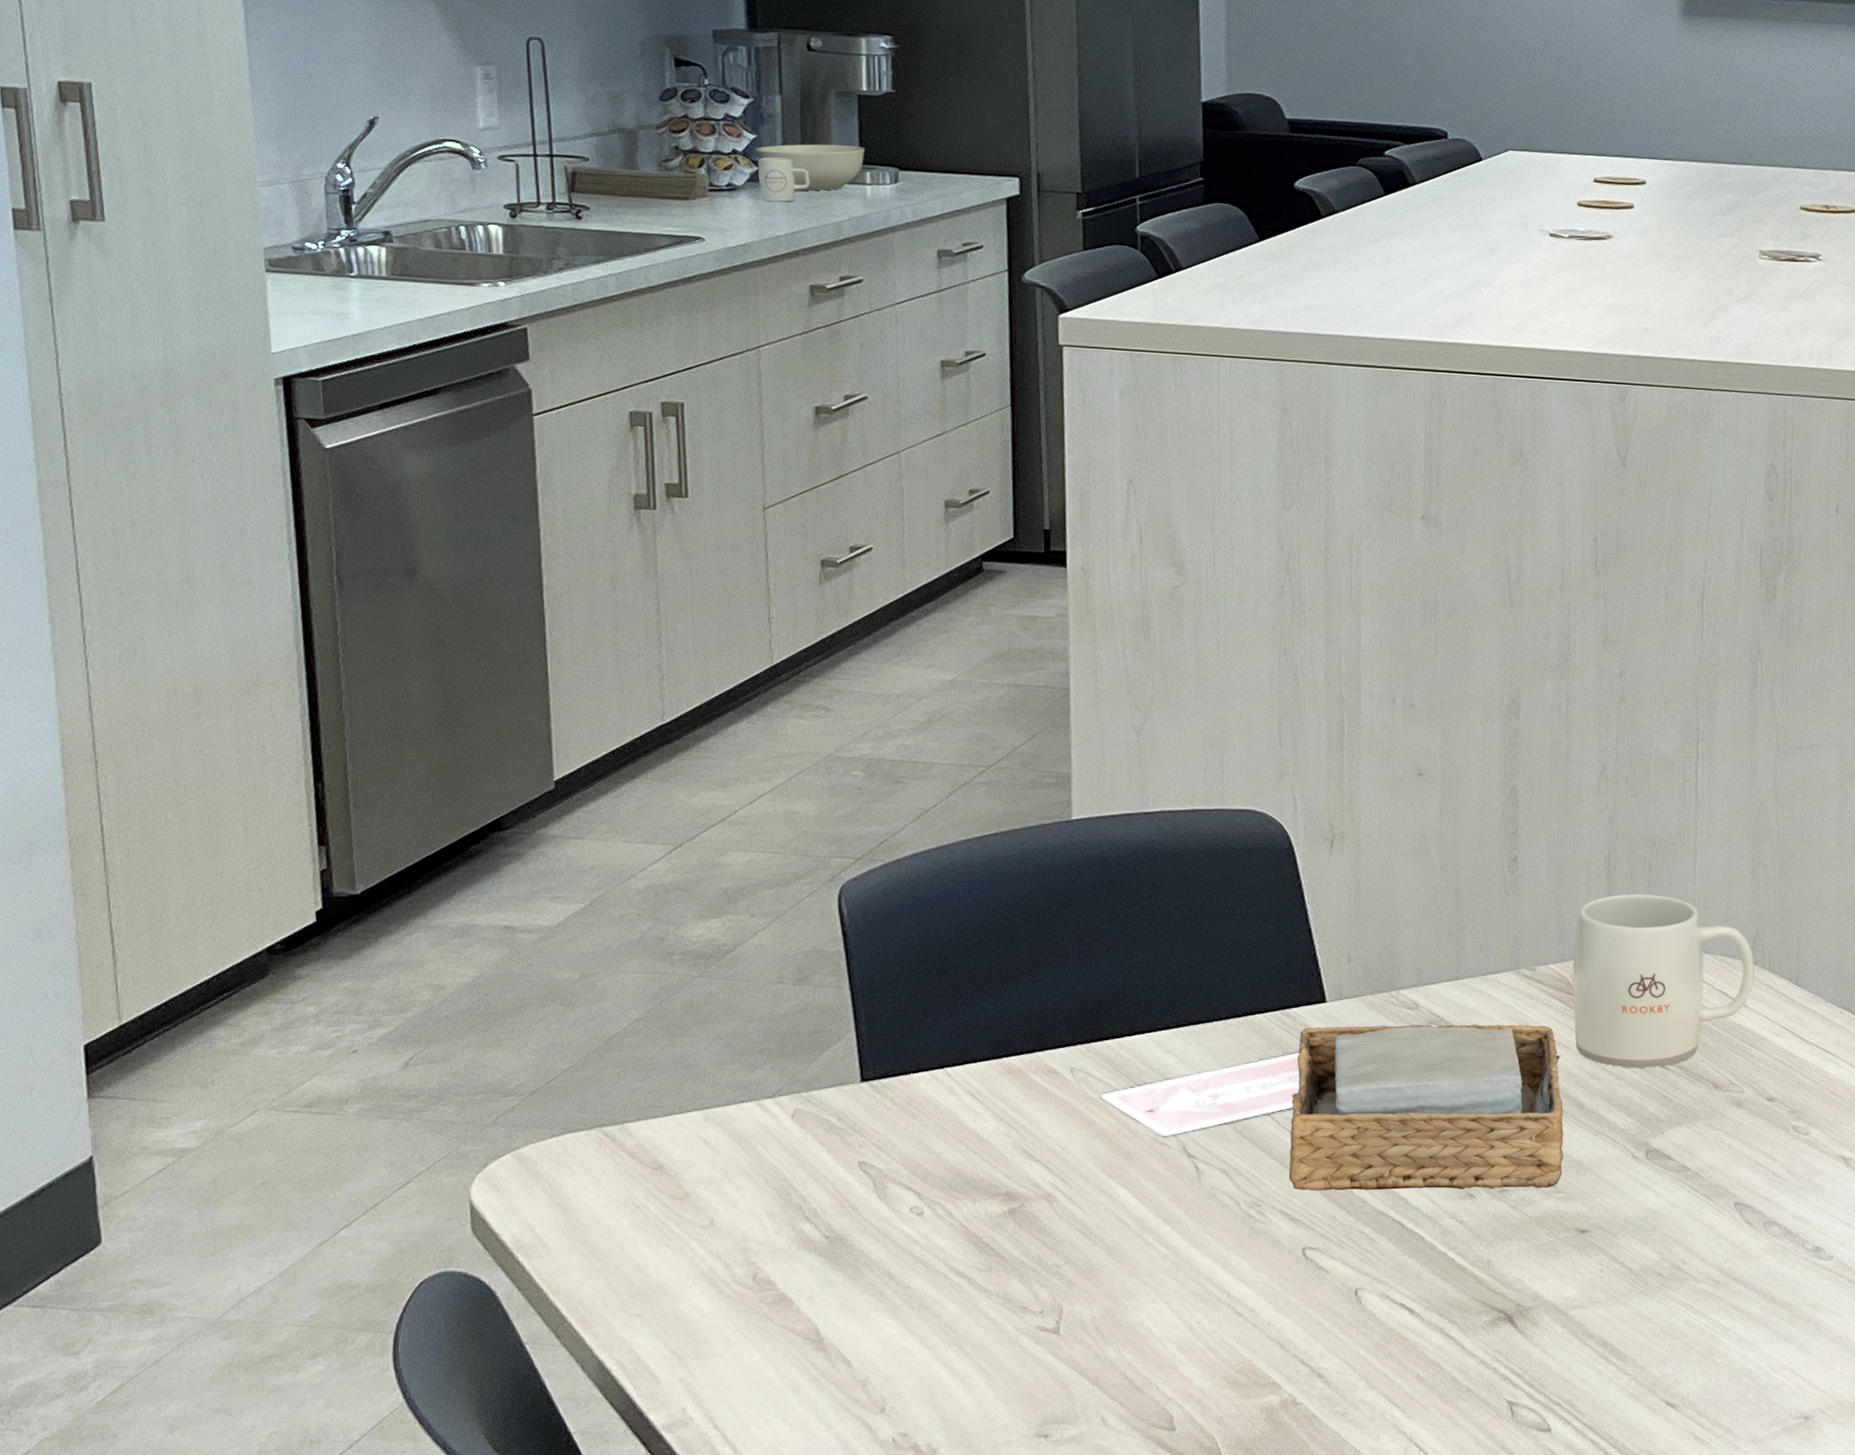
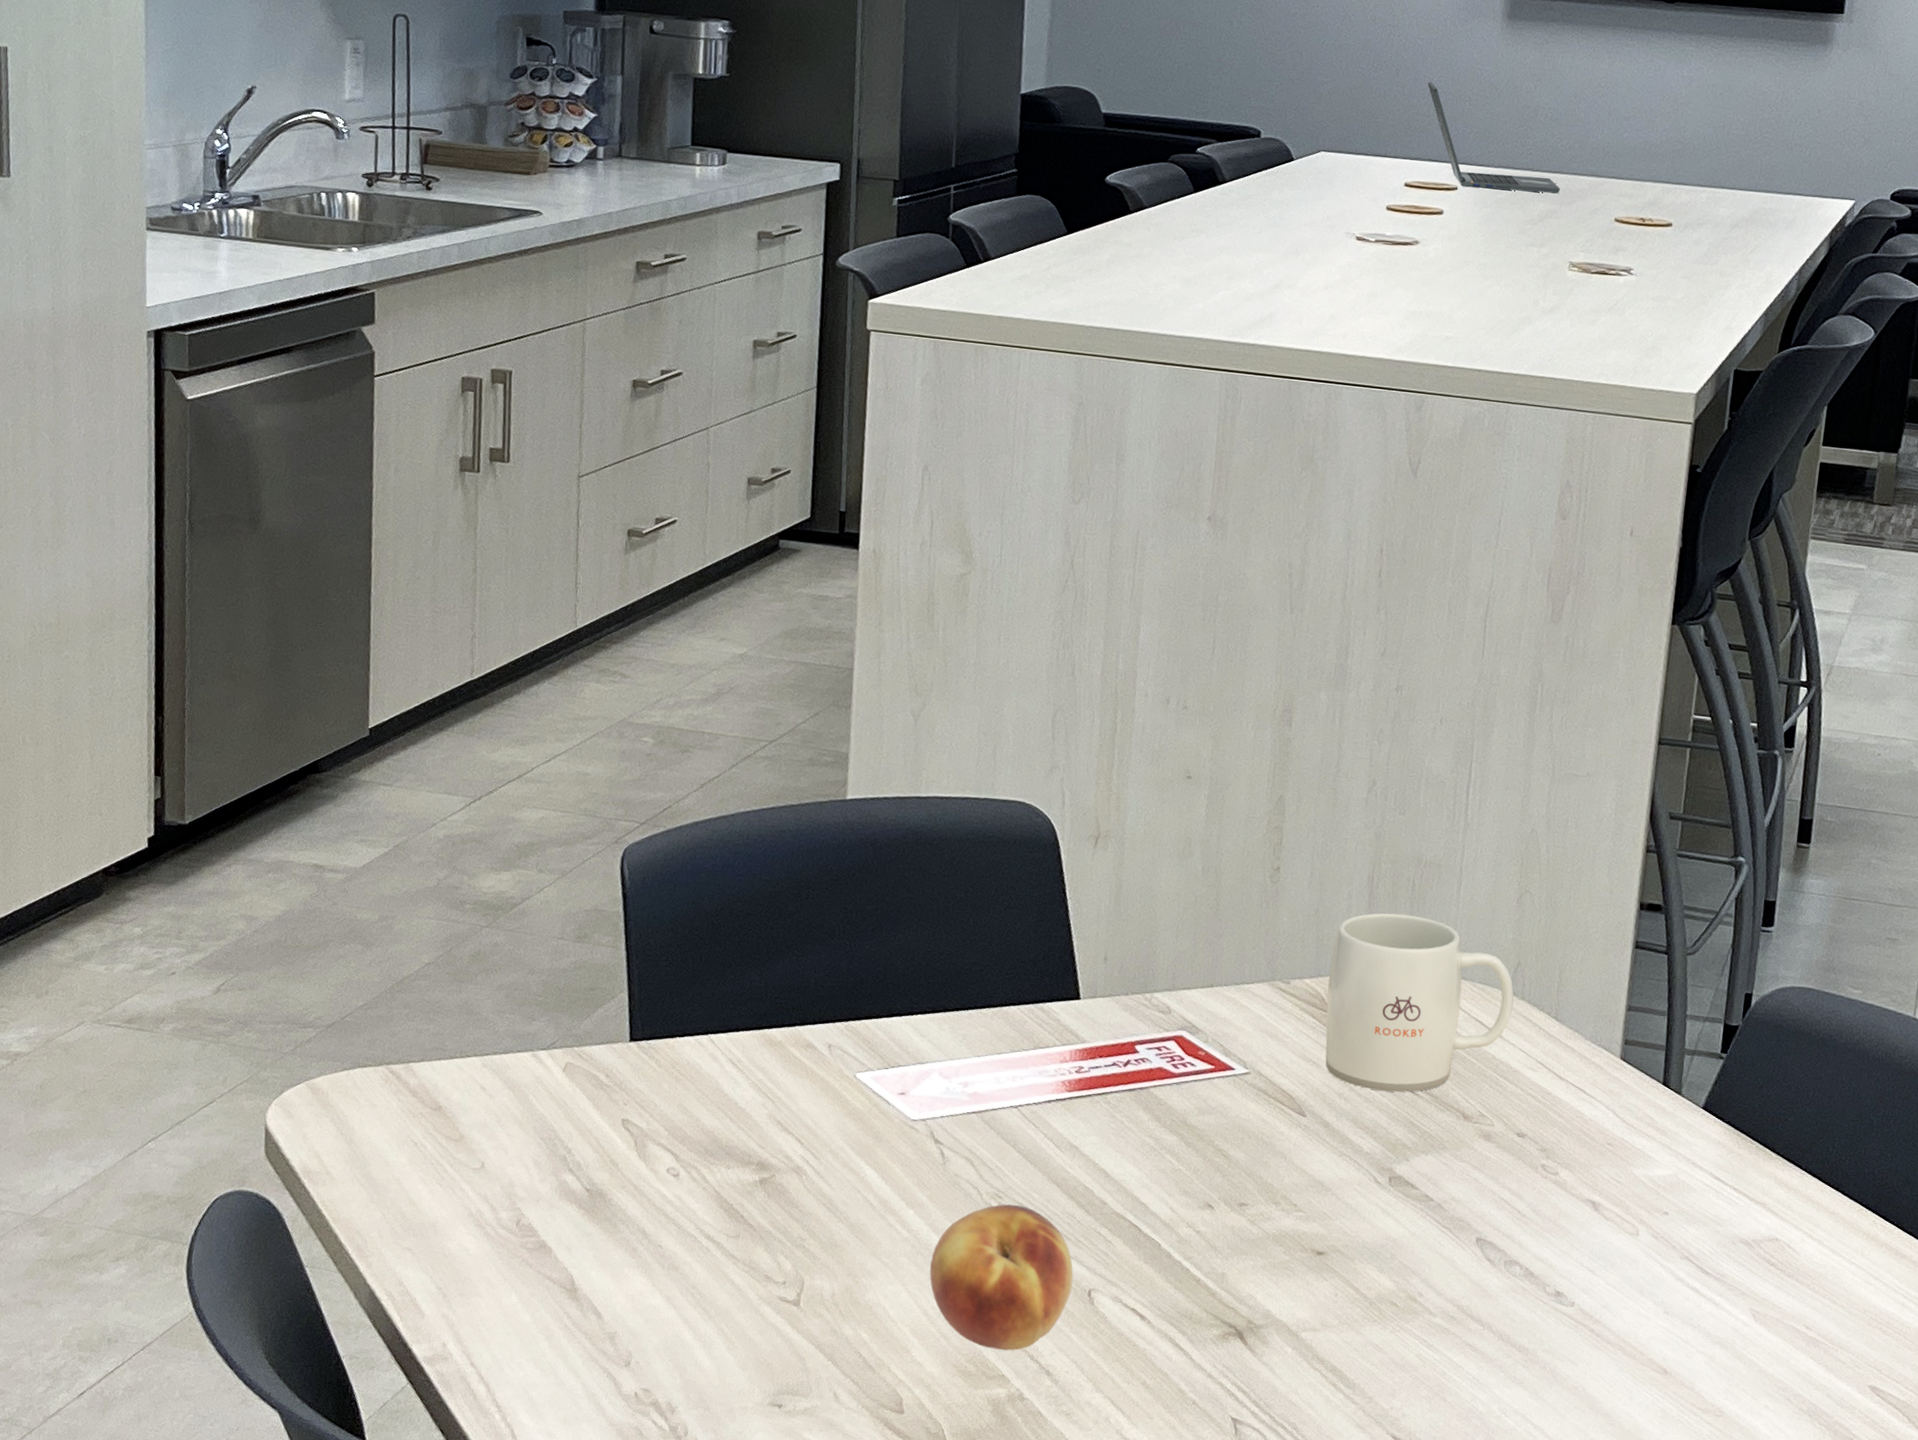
bowl: present [755,144,866,191] -> none [595,124,697,170]
mug: present [758,157,810,203] -> none [596,135,644,180]
fruit: none [1192,1211,1339,1357] -> present [929,1204,1074,1351]
napkin holder: present [1288,1024,1564,1191] -> none [1031,1023,1309,1205]
laptop: none [1609,79,1745,185] -> present [1427,82,1560,194]

